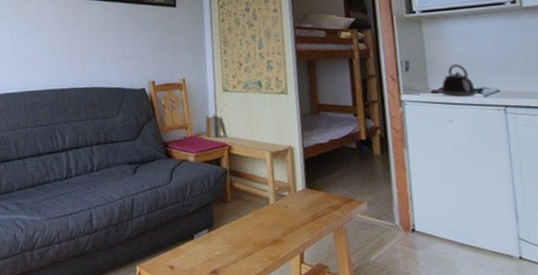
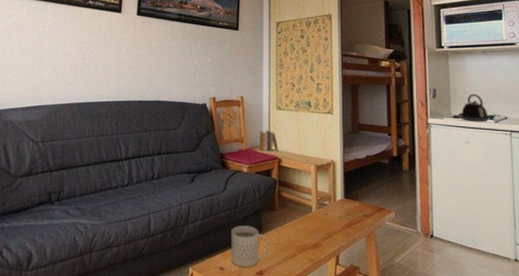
mug: none [180,220,223,266] -> present [231,226,269,267]

